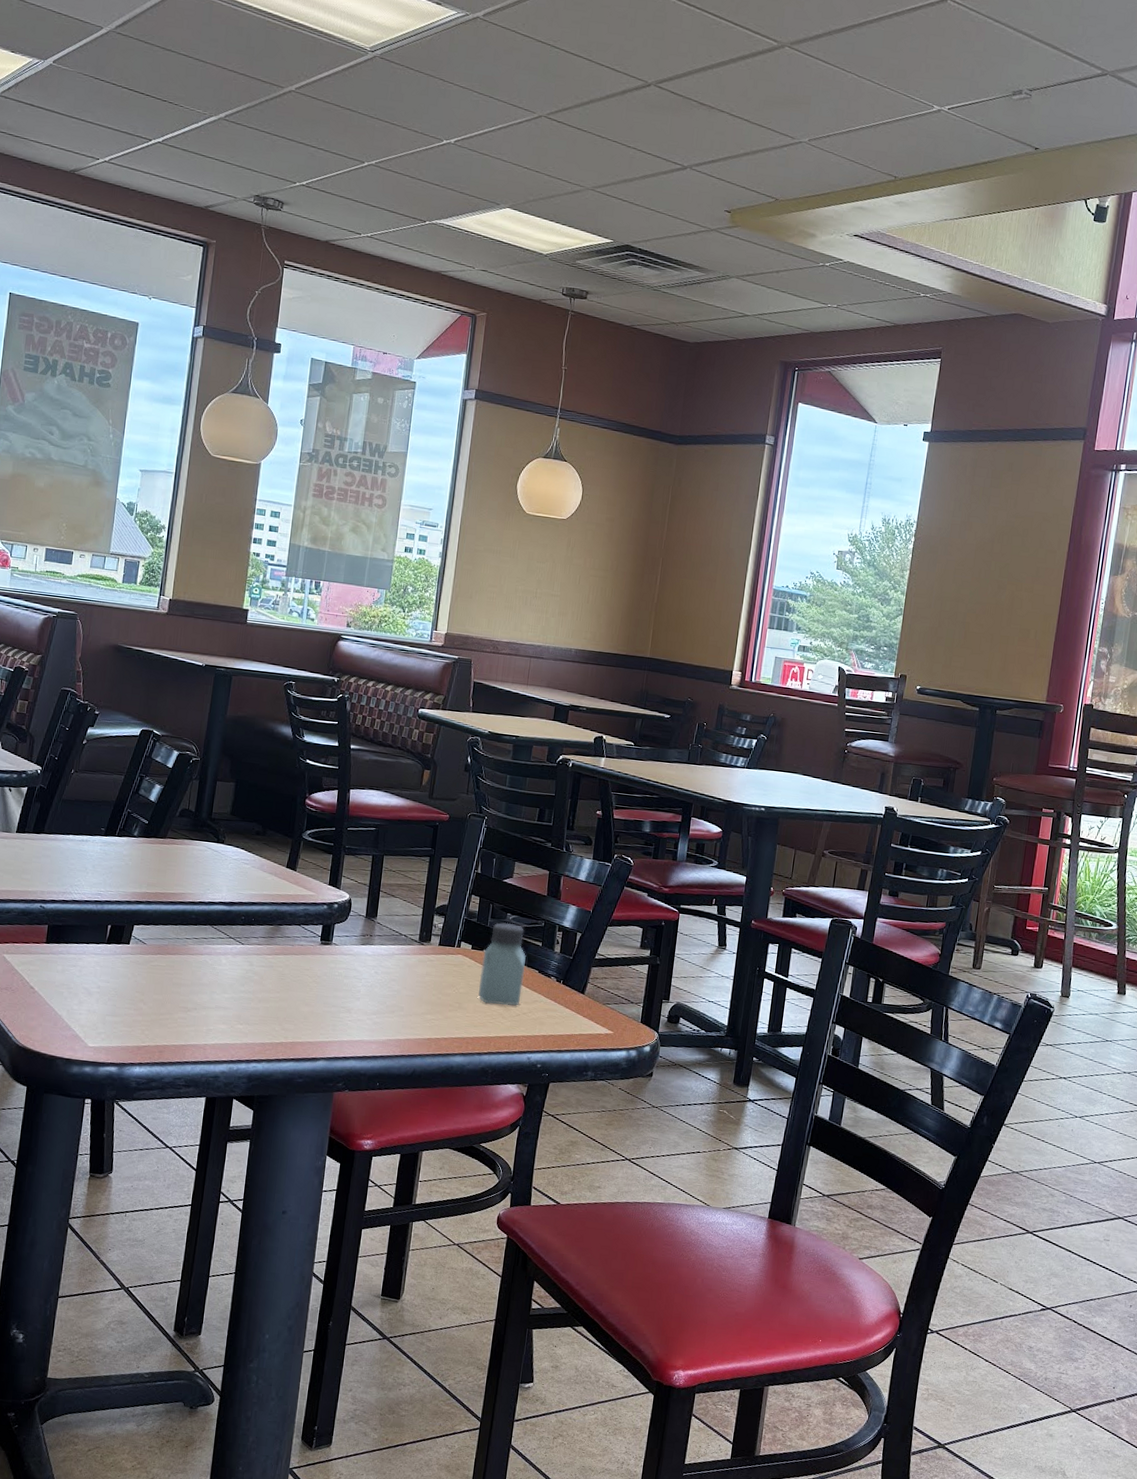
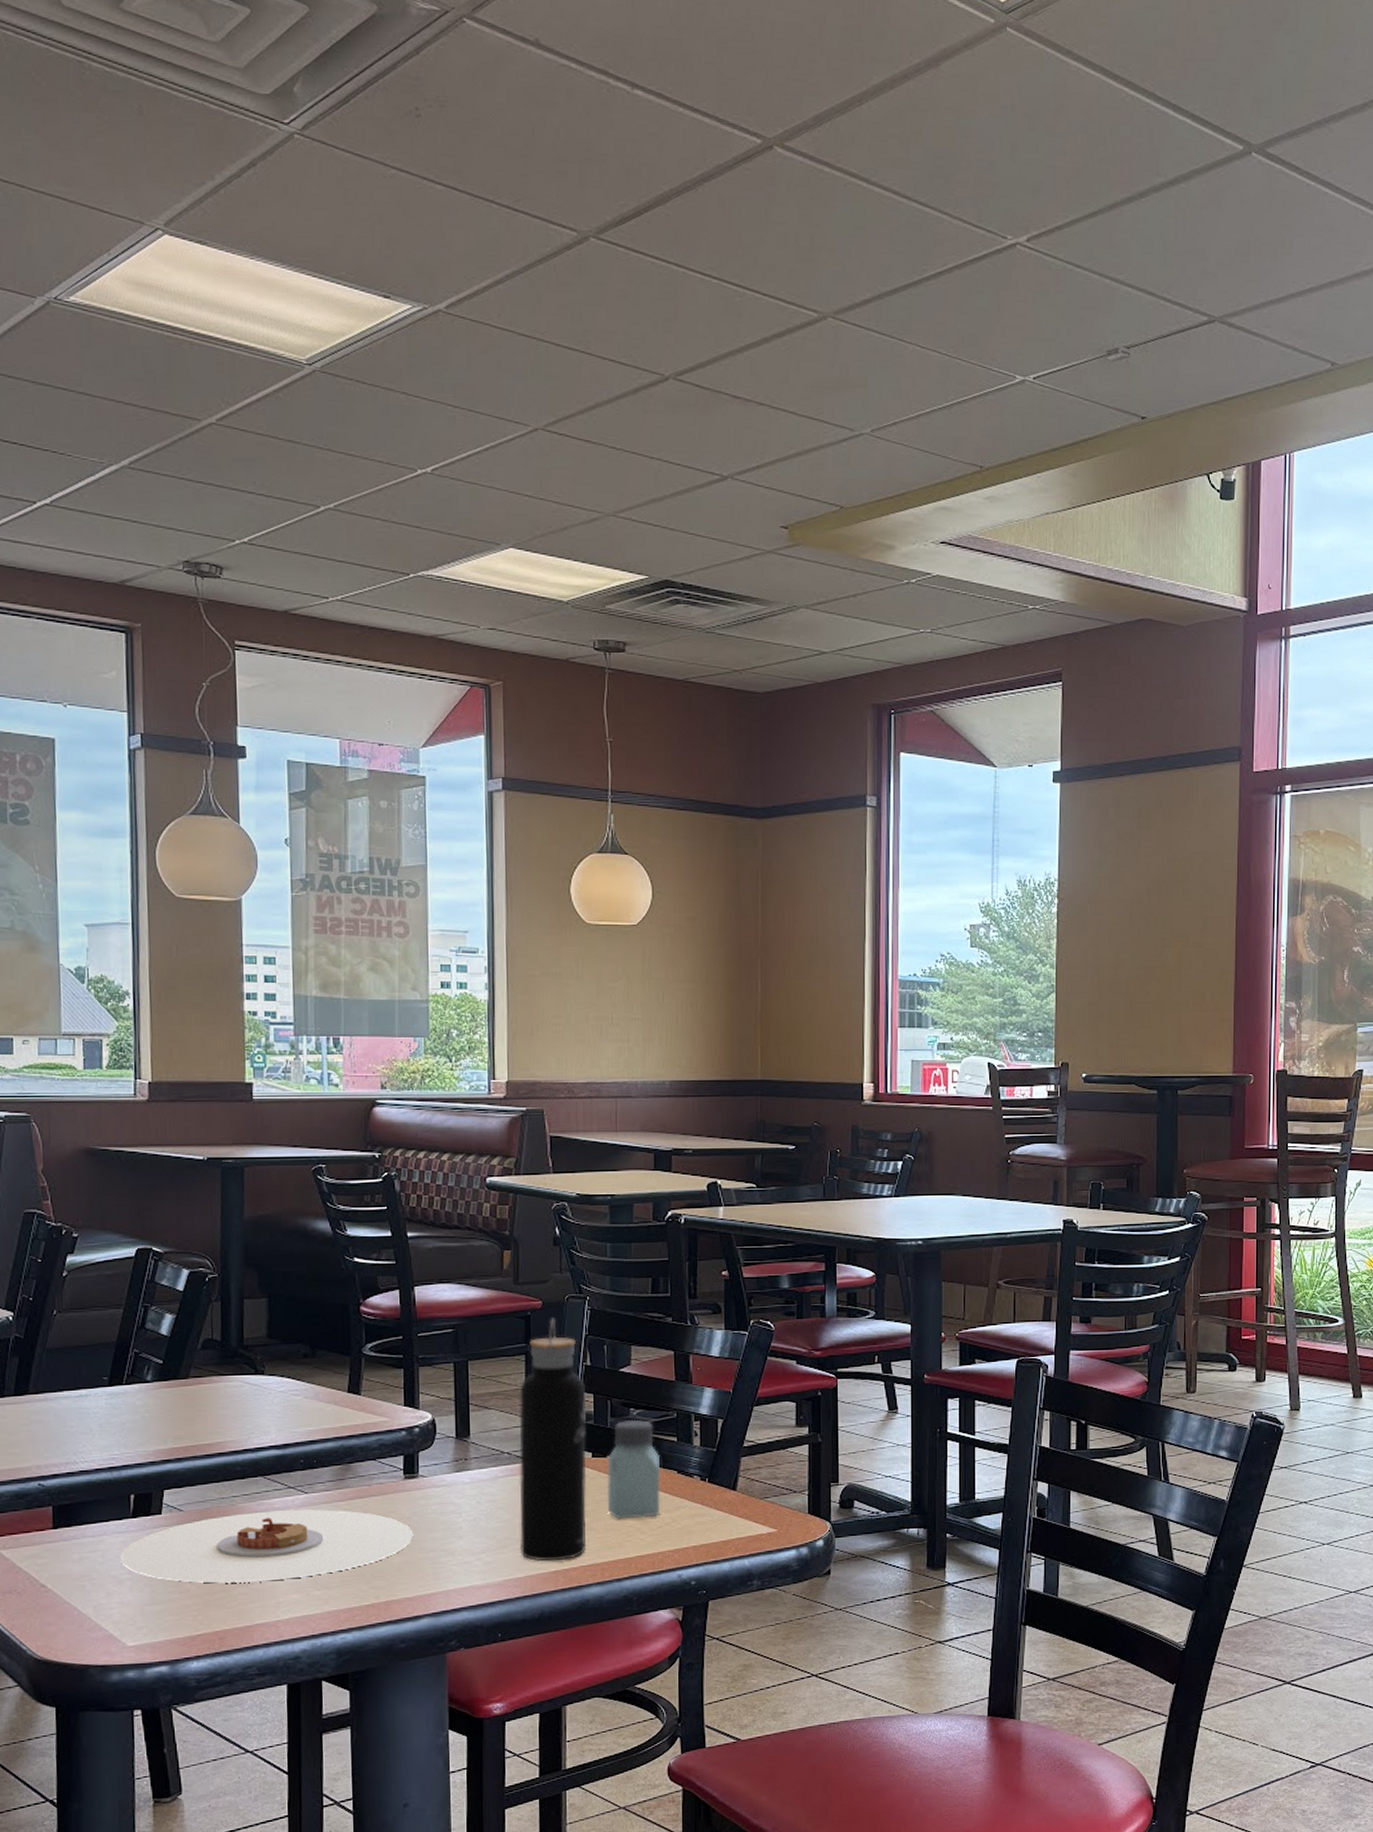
plate: none [93,953,322,1013] -> present [121,1509,414,1584]
water bottle: none [403,830,474,1031] -> present [519,1318,587,1562]

